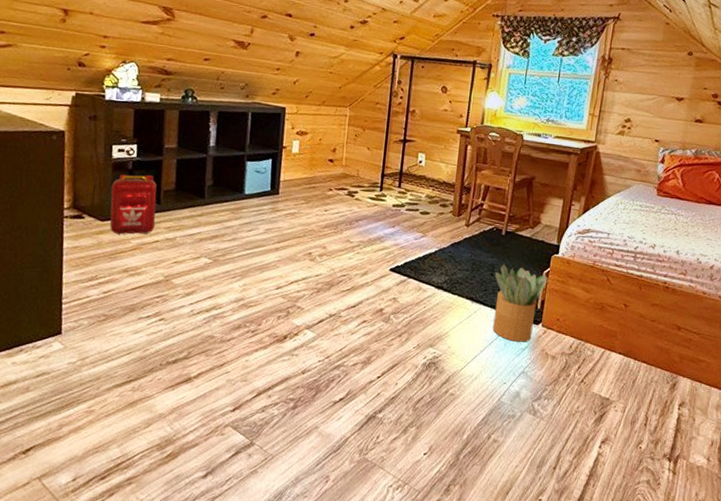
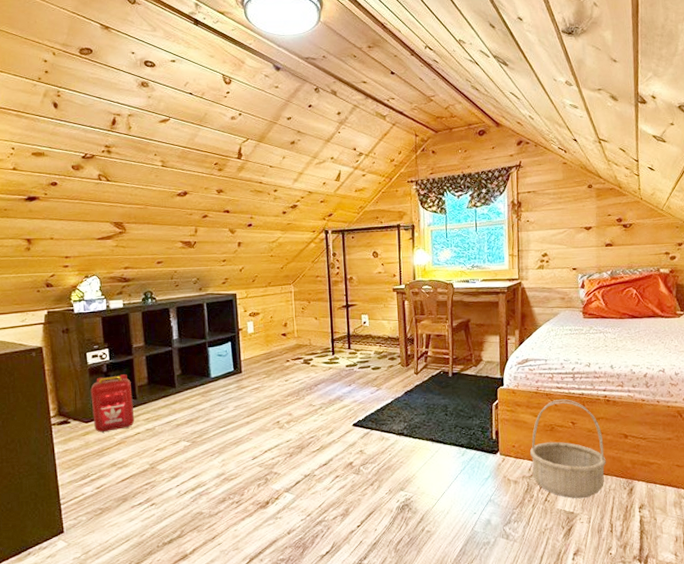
potted plant: present [493,264,548,342] -> none [449,403,498,473]
basket: none [573,278,655,386] -> present [530,399,606,499]

